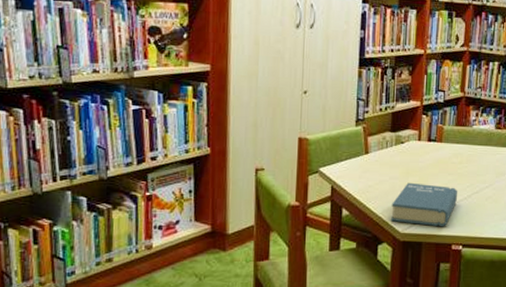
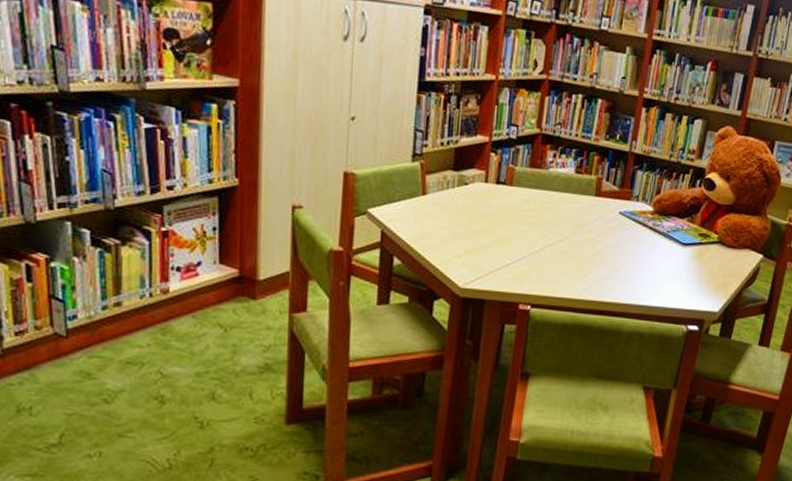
book: present [391,182,458,227] -> none [450,230,529,284]

